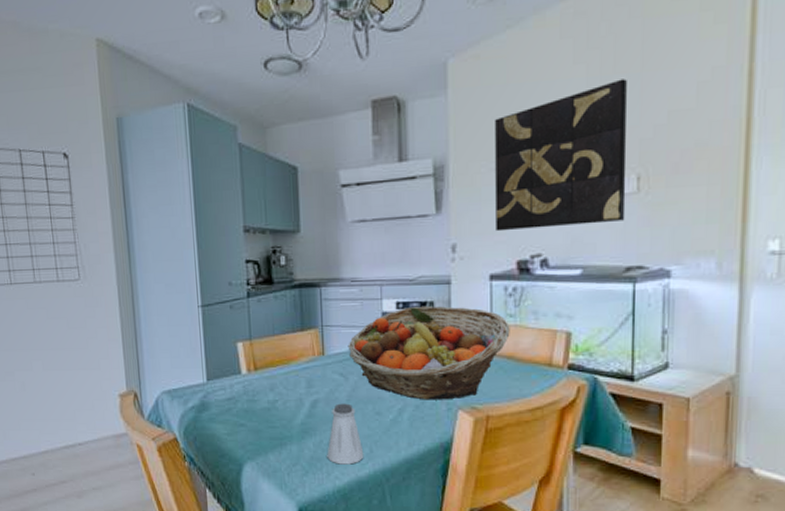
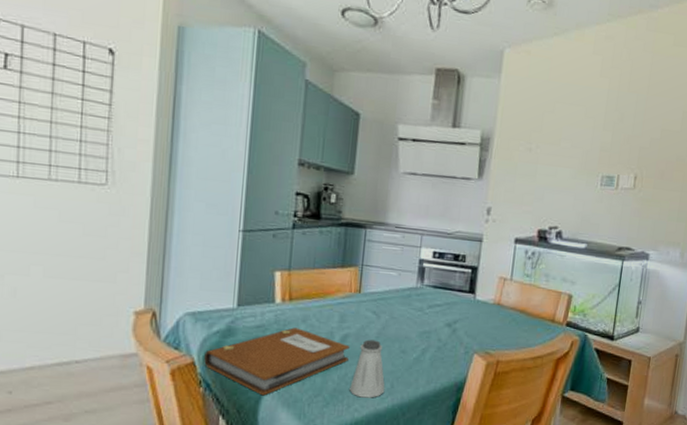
notebook: none [184,397,322,467] -> present [204,327,350,396]
fruit basket: present [347,305,510,400] -> none [383,257,526,344]
wall art: present [495,79,627,232] -> none [524,97,636,210]

